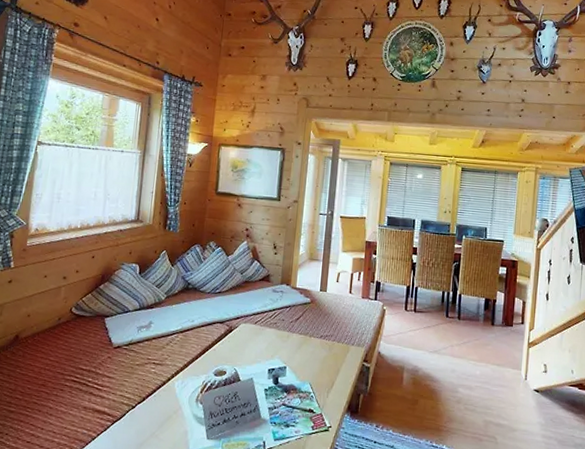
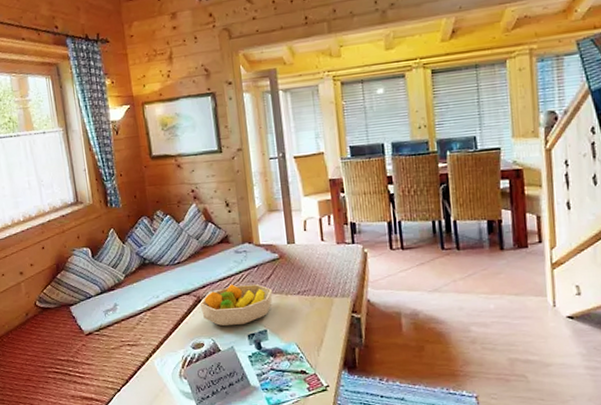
fruit bowl: none [230,319,299,360] -> present [199,284,273,327]

